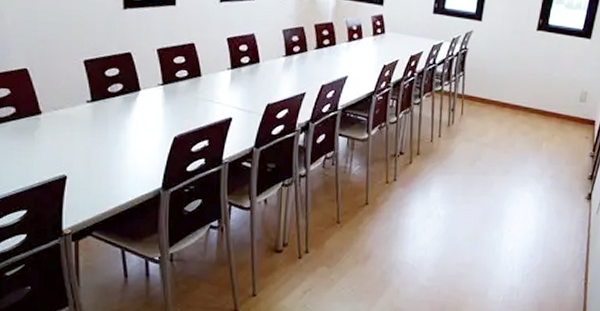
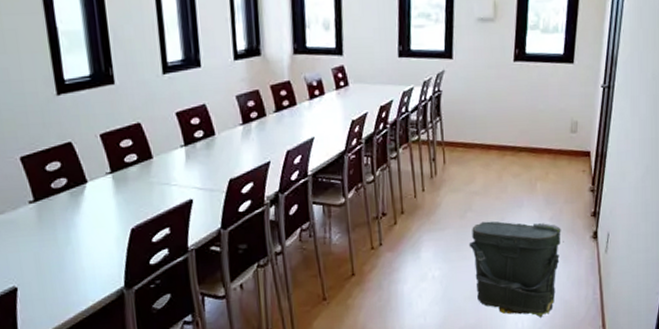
bag: none [474,171,561,264] -> present [469,221,564,318]

